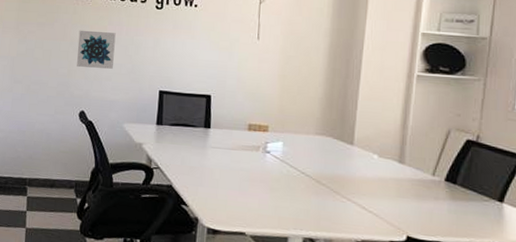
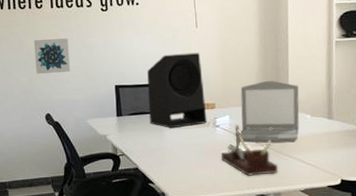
speaker: none [192,64,259,148] -> present [147,52,207,129]
desk organizer: none [267,153,333,217] -> present [220,124,279,177]
laptop: none [292,108,368,183] -> present [239,80,300,143]

